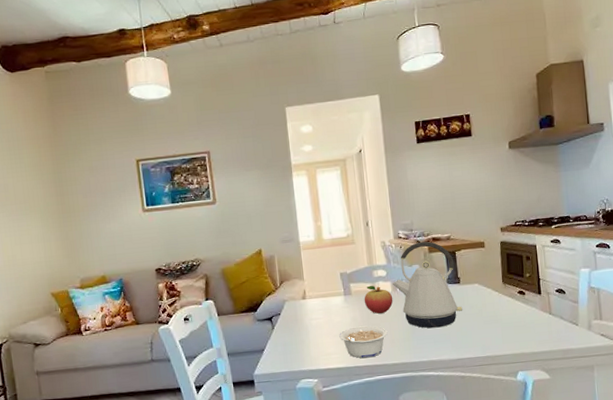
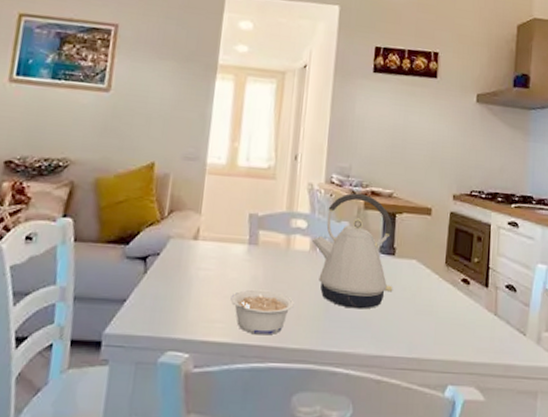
fruit: present [364,286,393,314] -> none [272,238,310,277]

